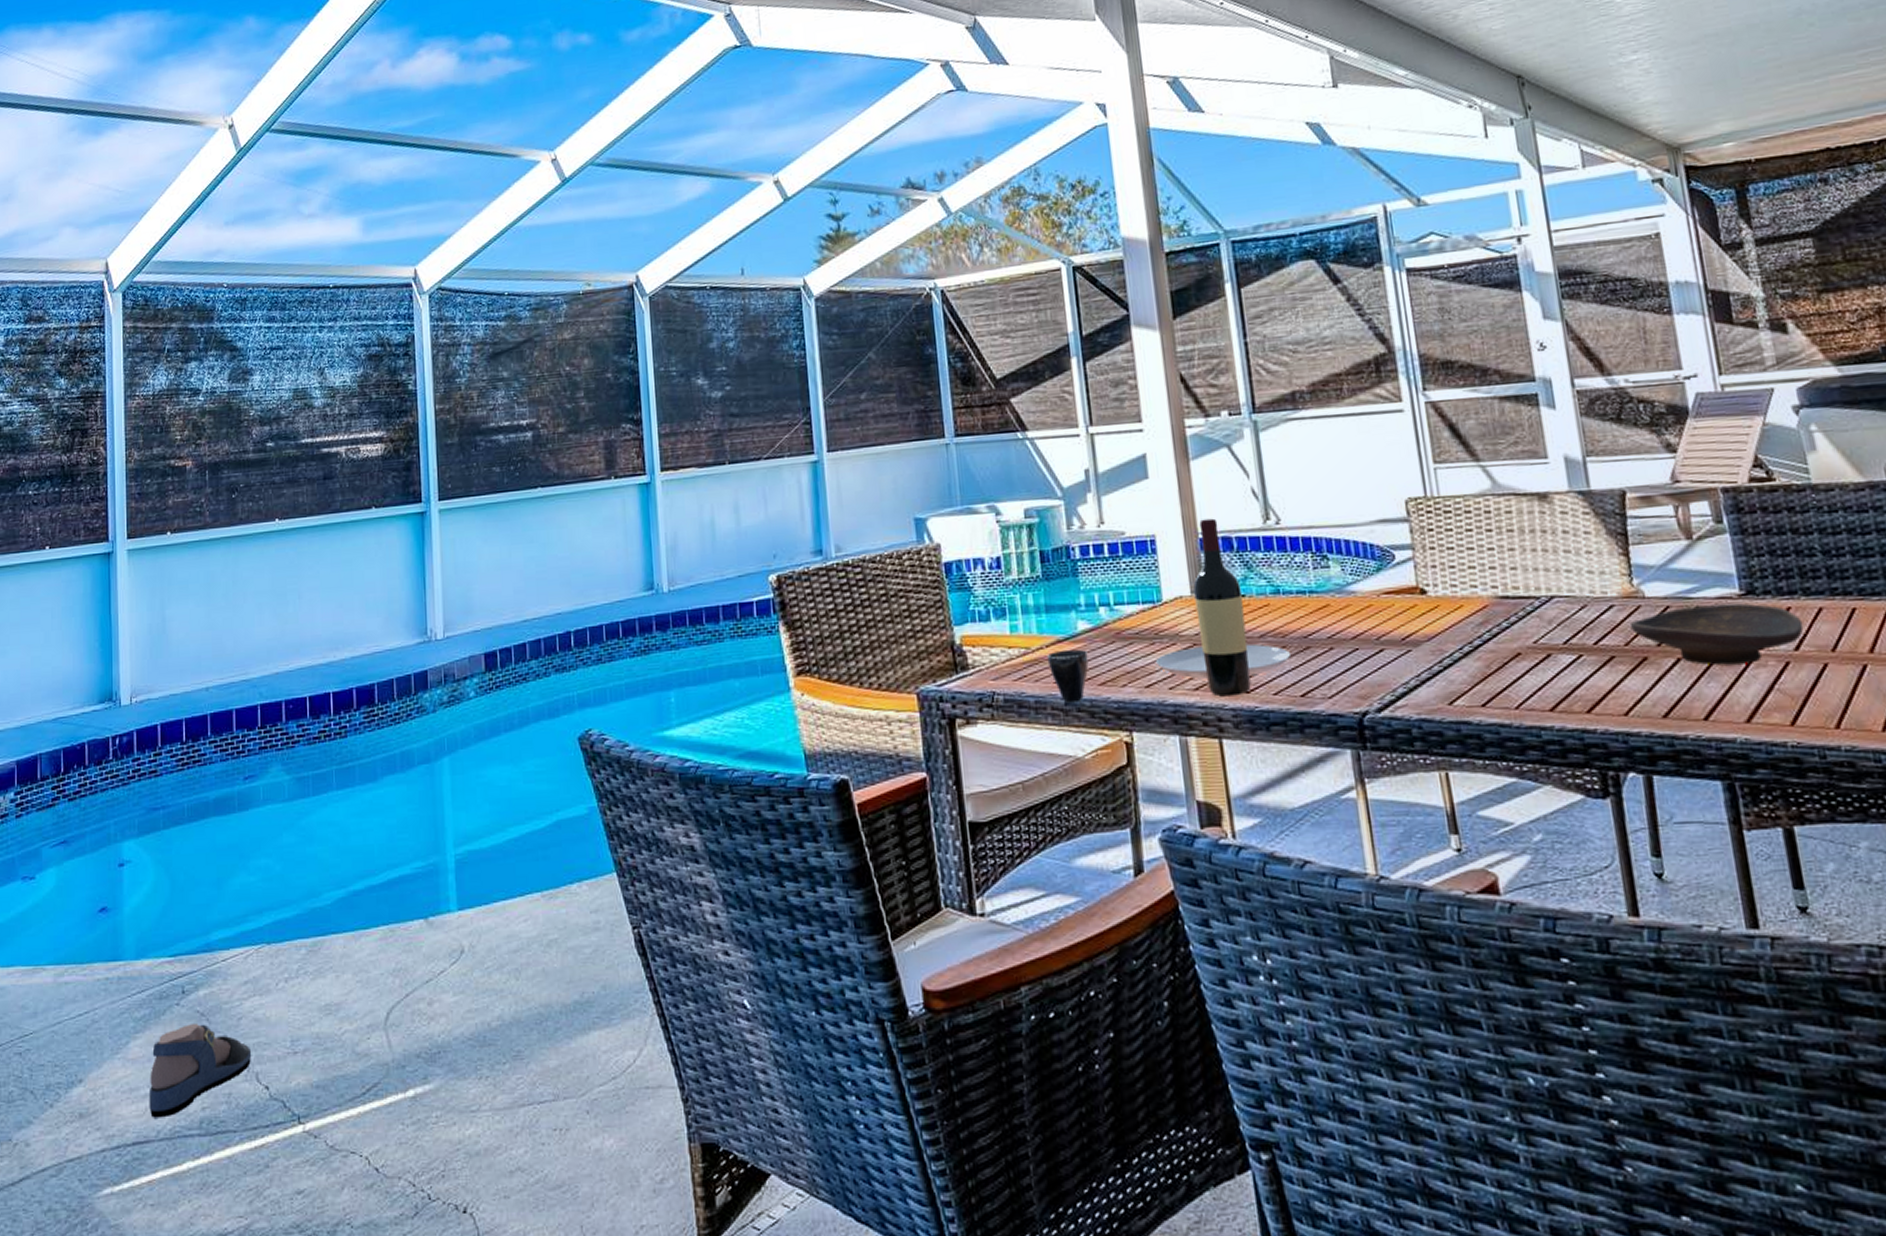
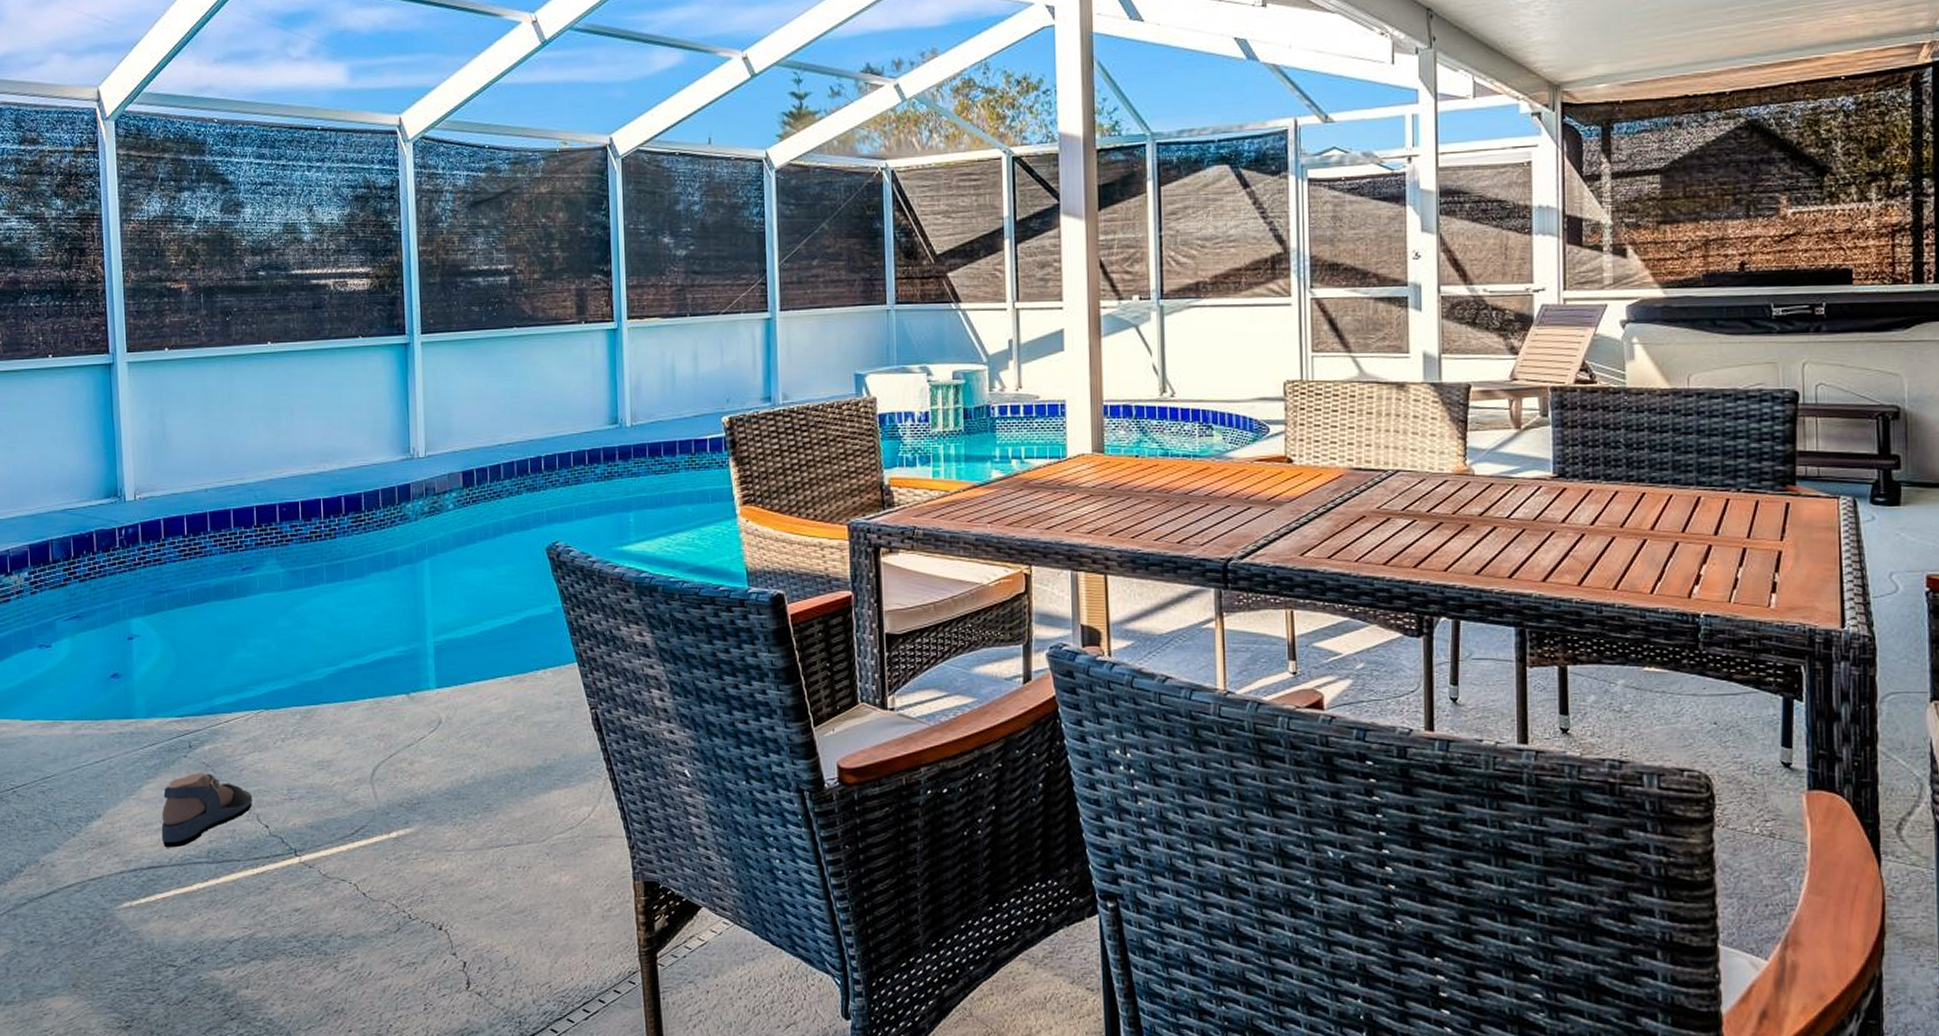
cup: present [1047,649,1089,702] -> none [963,494,999,538]
plate: present [1155,644,1290,680] -> none [1056,497,1172,525]
wine bottle: present [1193,518,1251,697] -> none [1095,388,1137,540]
decorative bowl: present [1629,603,1804,666] -> none [1458,484,1601,534]

